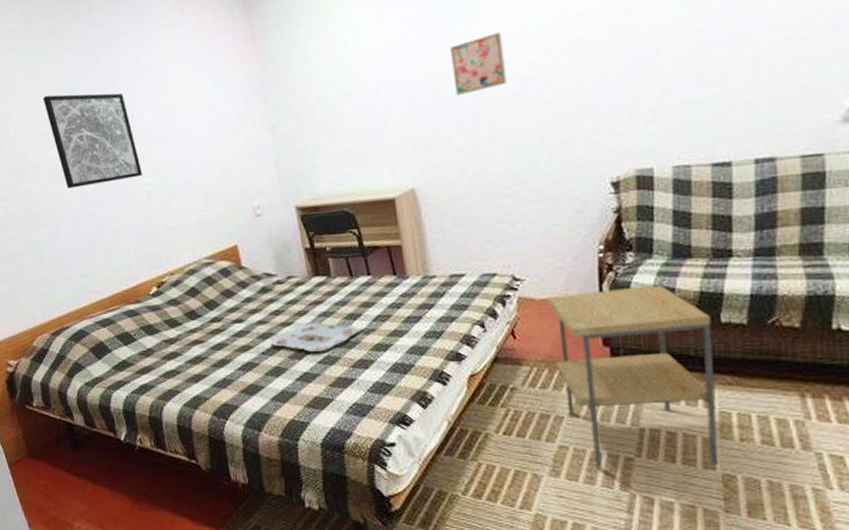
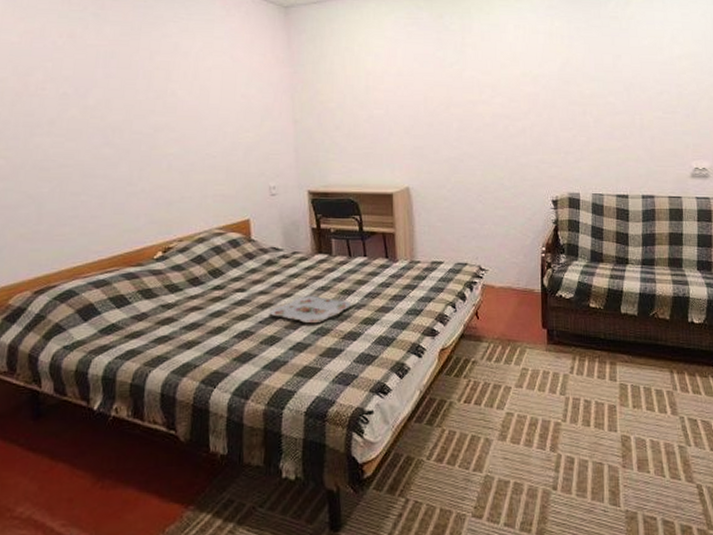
wall art: present [42,93,142,189] -> none [74,59,167,148]
wall art: present [450,32,506,95] -> none [445,78,484,119]
side table: present [547,284,719,468] -> none [504,281,619,432]

